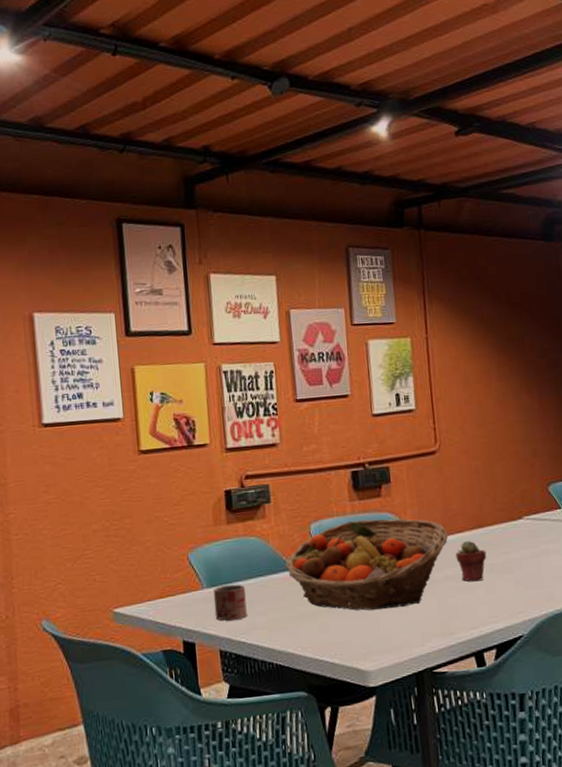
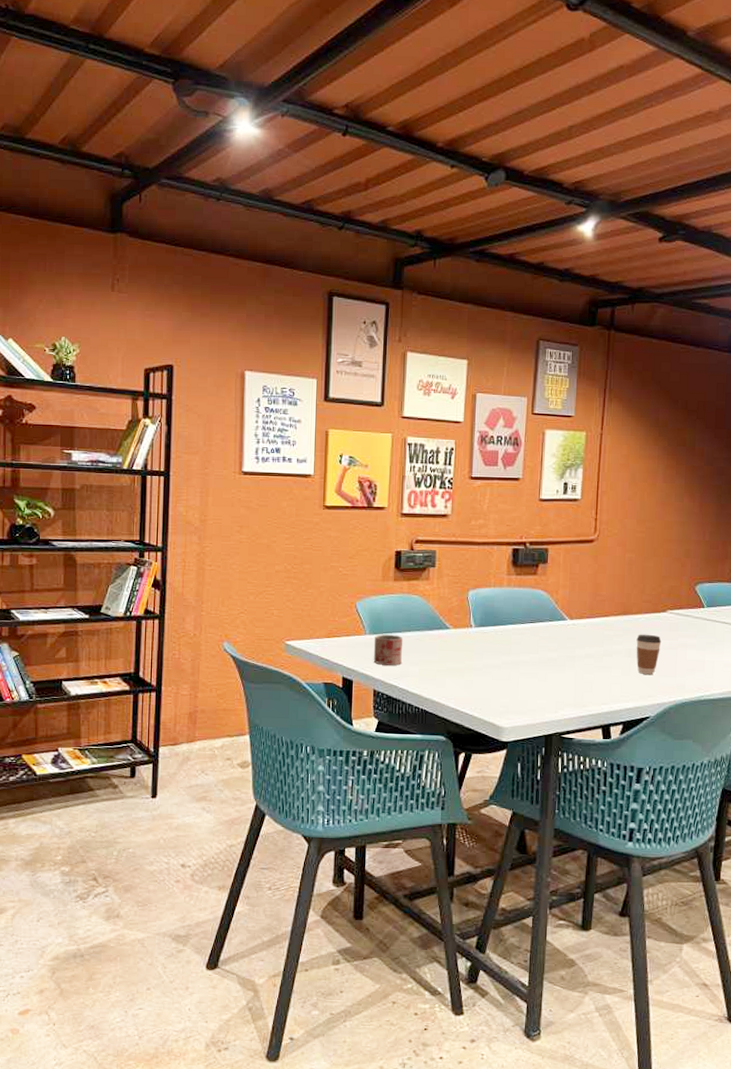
fruit basket: present [285,519,448,611] -> none [441,593,593,676]
potted succulent: present [456,540,487,582] -> none [598,625,627,663]
coffee cup: none [496,545,523,590] -> present [636,634,662,674]

